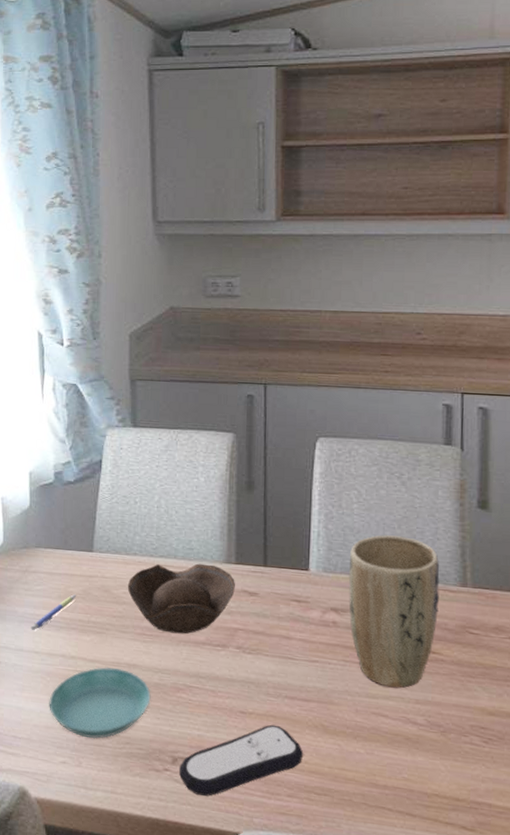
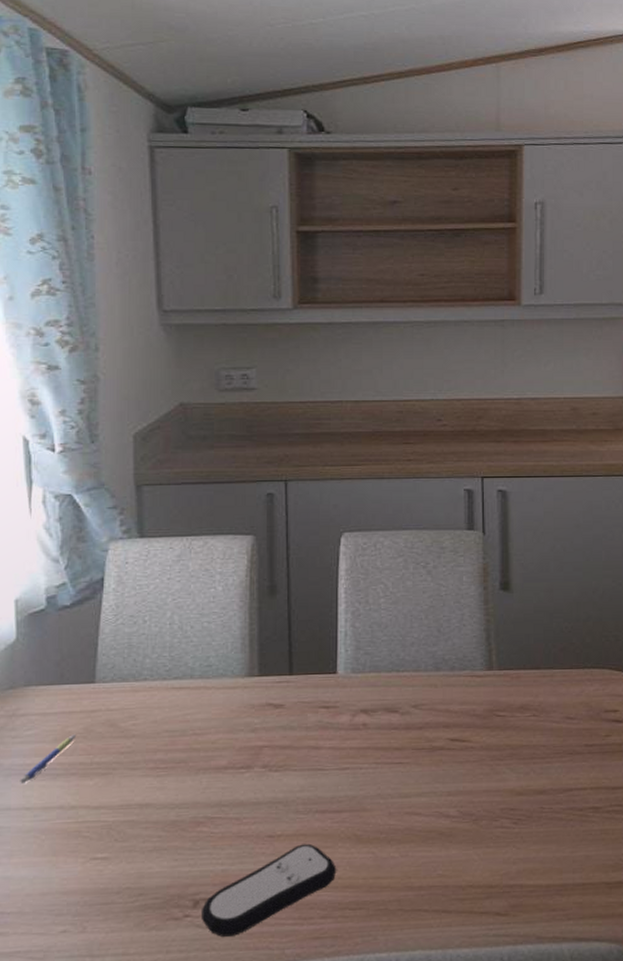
saucer: present [49,666,151,739] -> none [44,811,167,897]
bowl: present [127,563,235,634] -> none [137,680,259,762]
plant pot: present [349,535,440,688] -> none [378,626,467,784]

